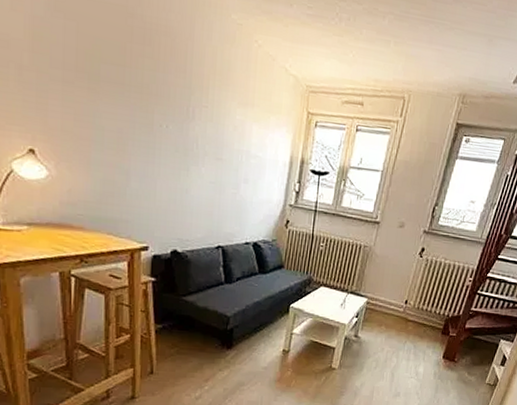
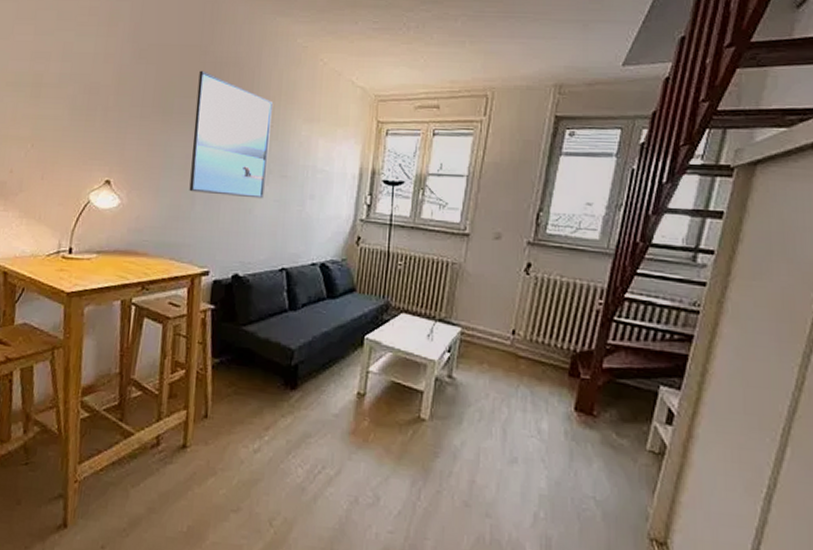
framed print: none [123,35,207,180] -> present [189,70,273,199]

